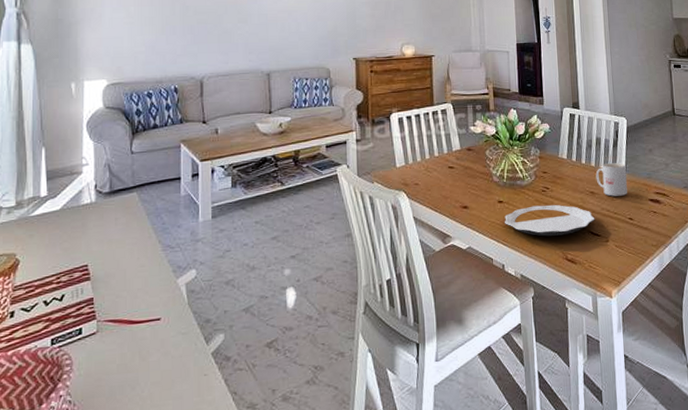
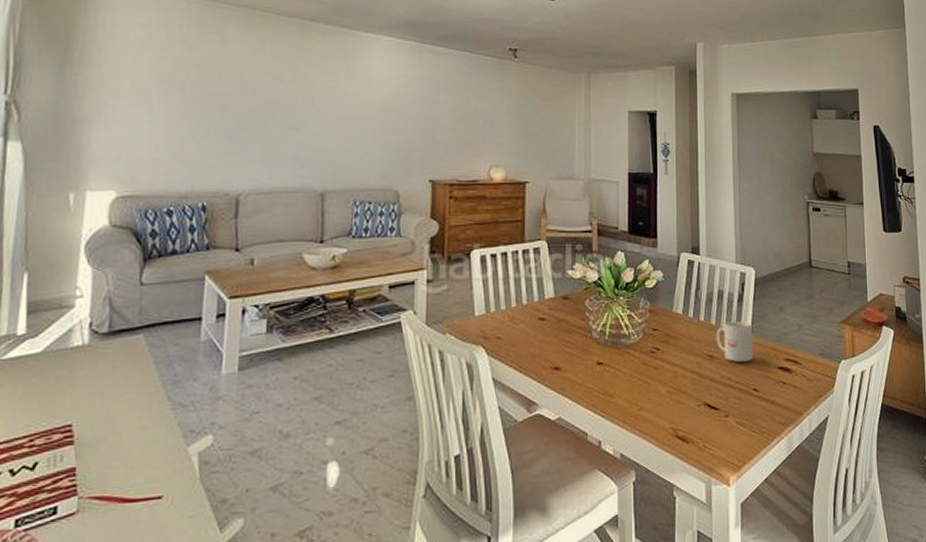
plate: present [504,204,595,236] -> none [604,369,713,408]

